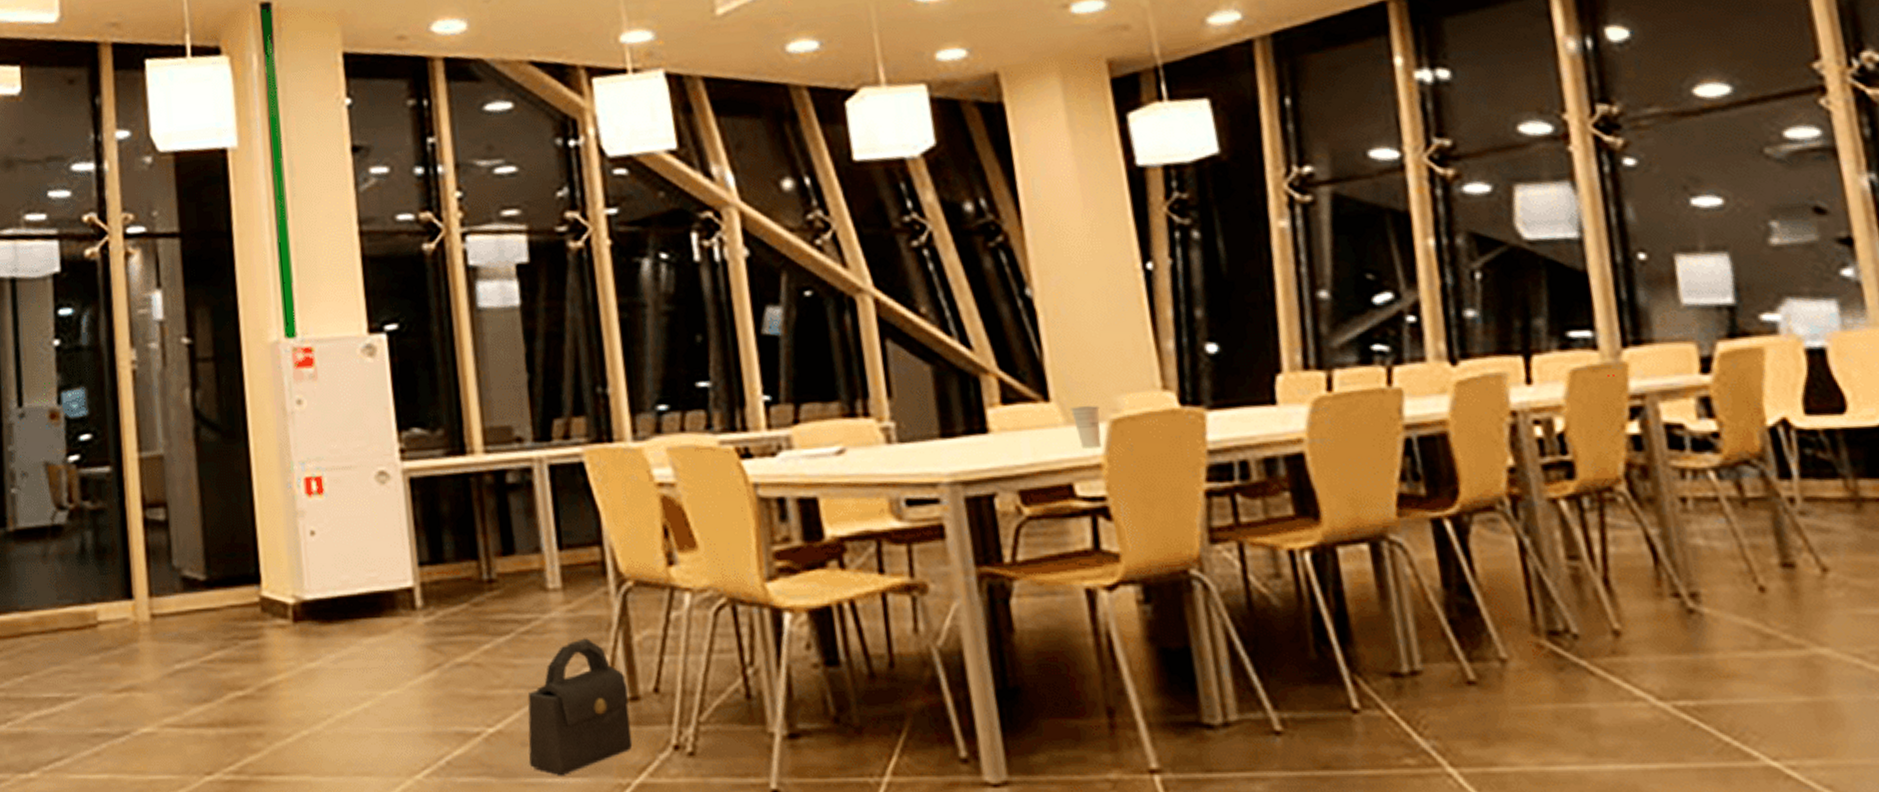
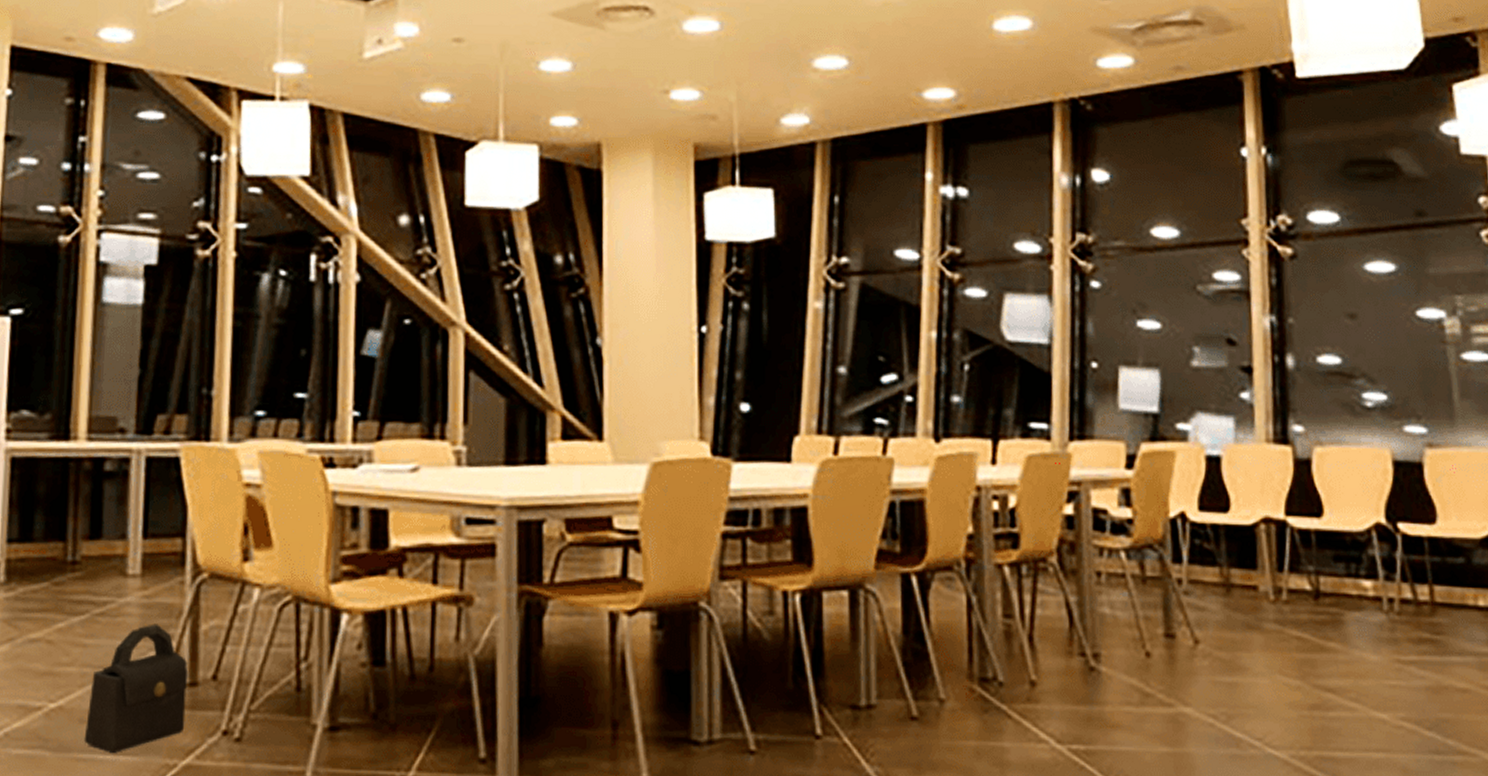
cup: present [1069,405,1102,449] -> none [618,447,644,487]

